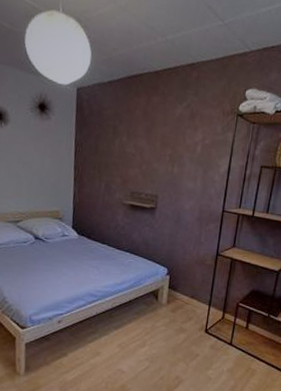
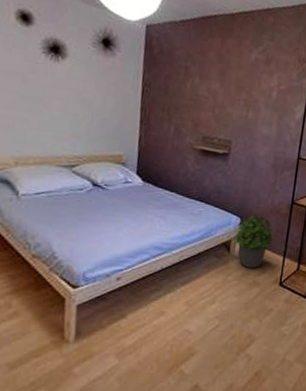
potted plant: none [161,264,199,316] -> present [233,213,274,269]

